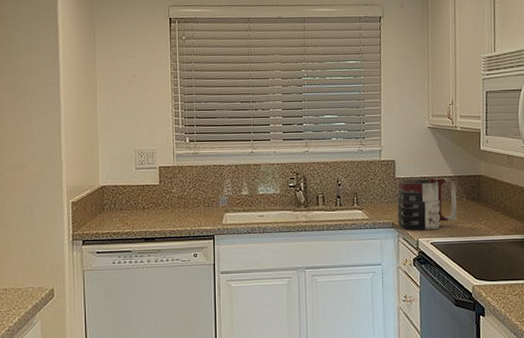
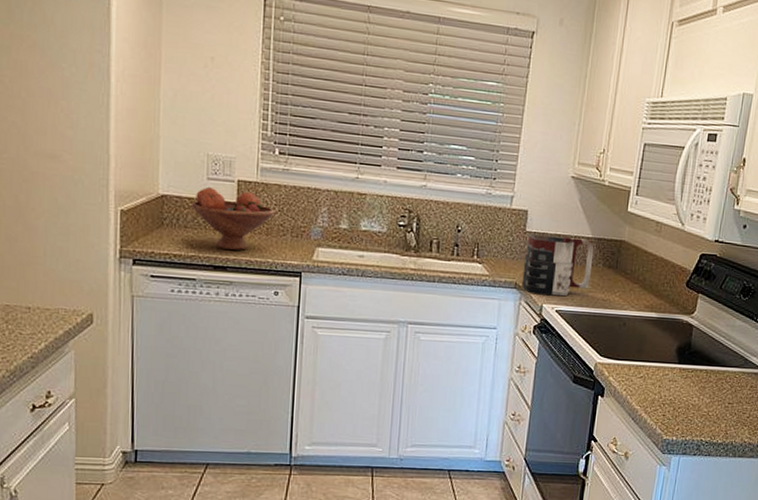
fruit bowl: none [124,174,190,224] -> present [191,186,276,251]

